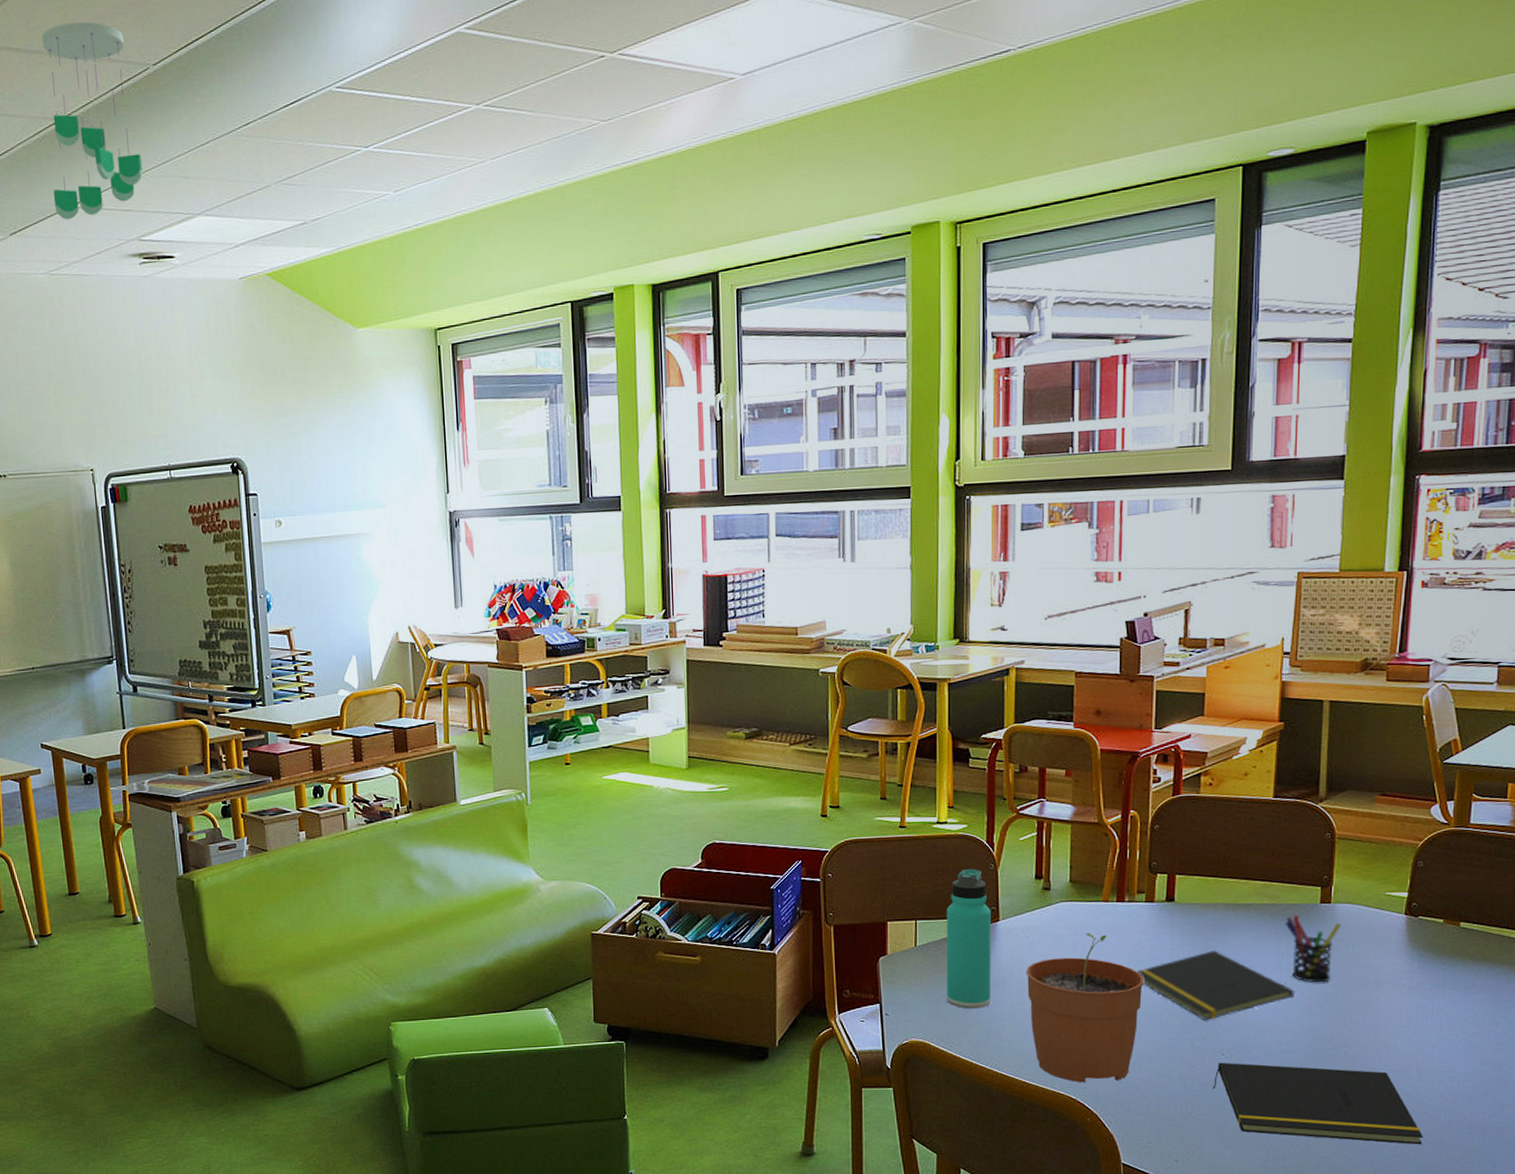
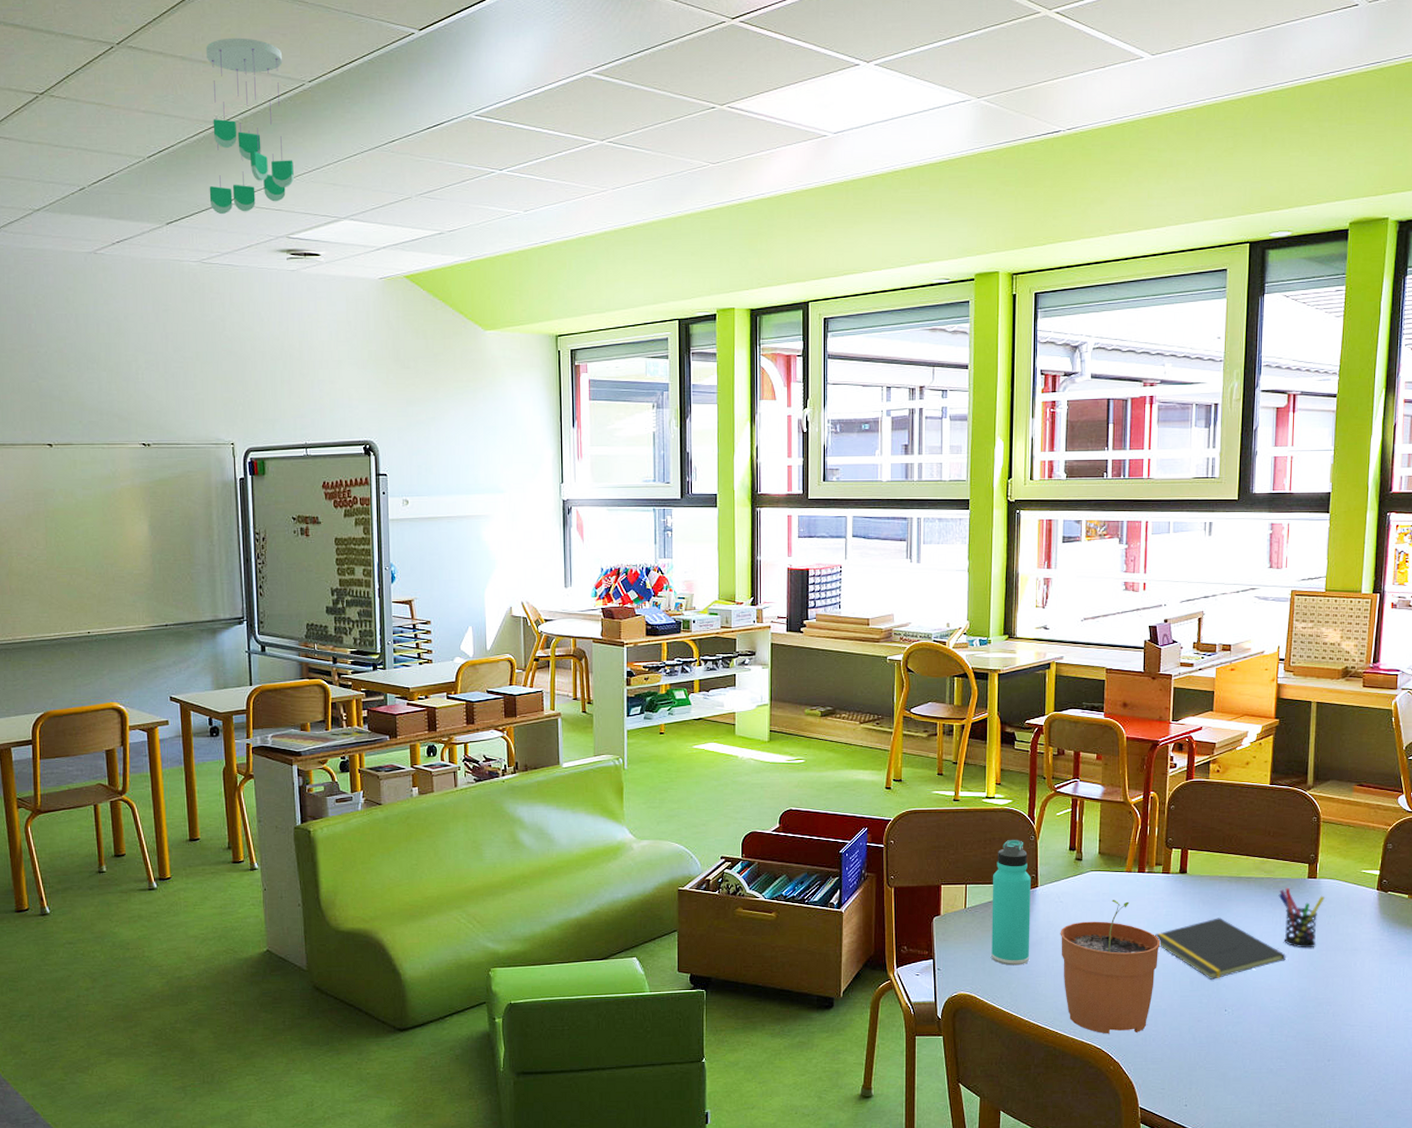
notepad: present [1212,1062,1423,1145] -> none [1216,1017,1391,1093]

